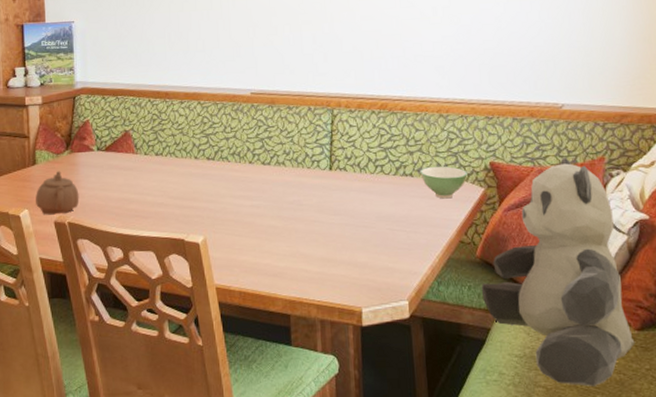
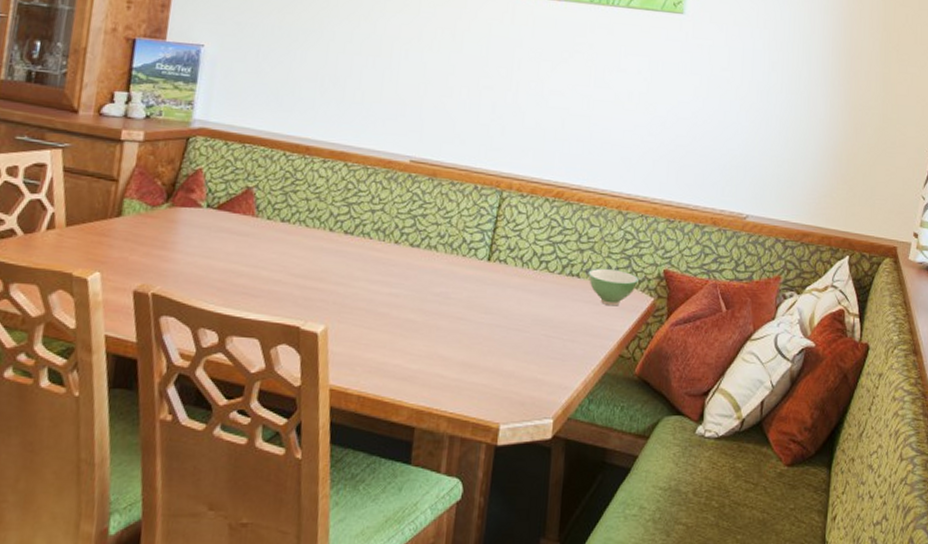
teapot: present [36,171,79,215] -> none [112,227,174,283]
teddy bear: present [481,157,635,386] -> none [634,272,783,525]

